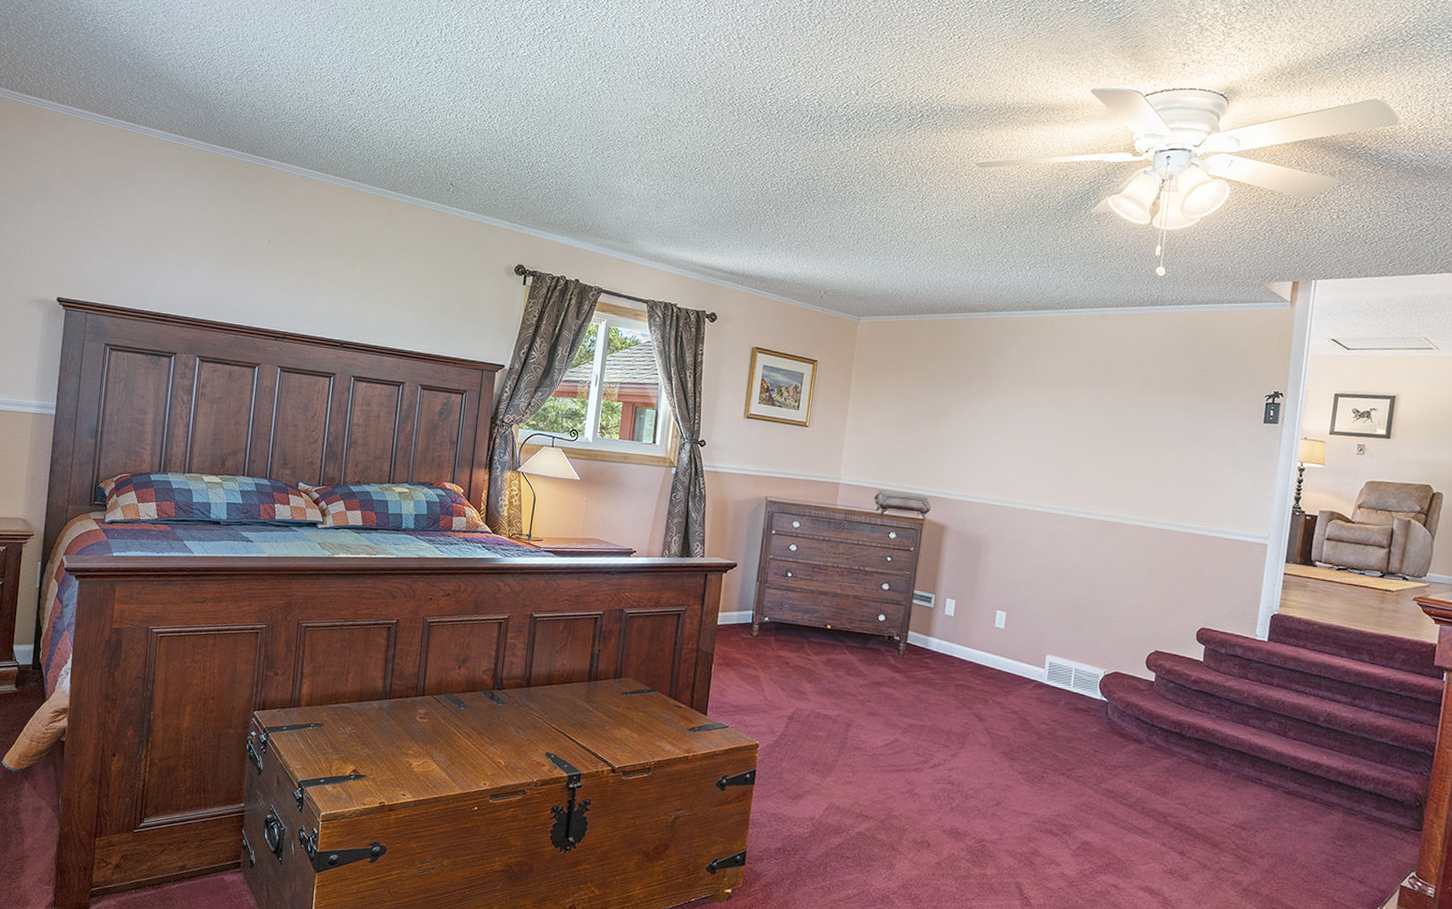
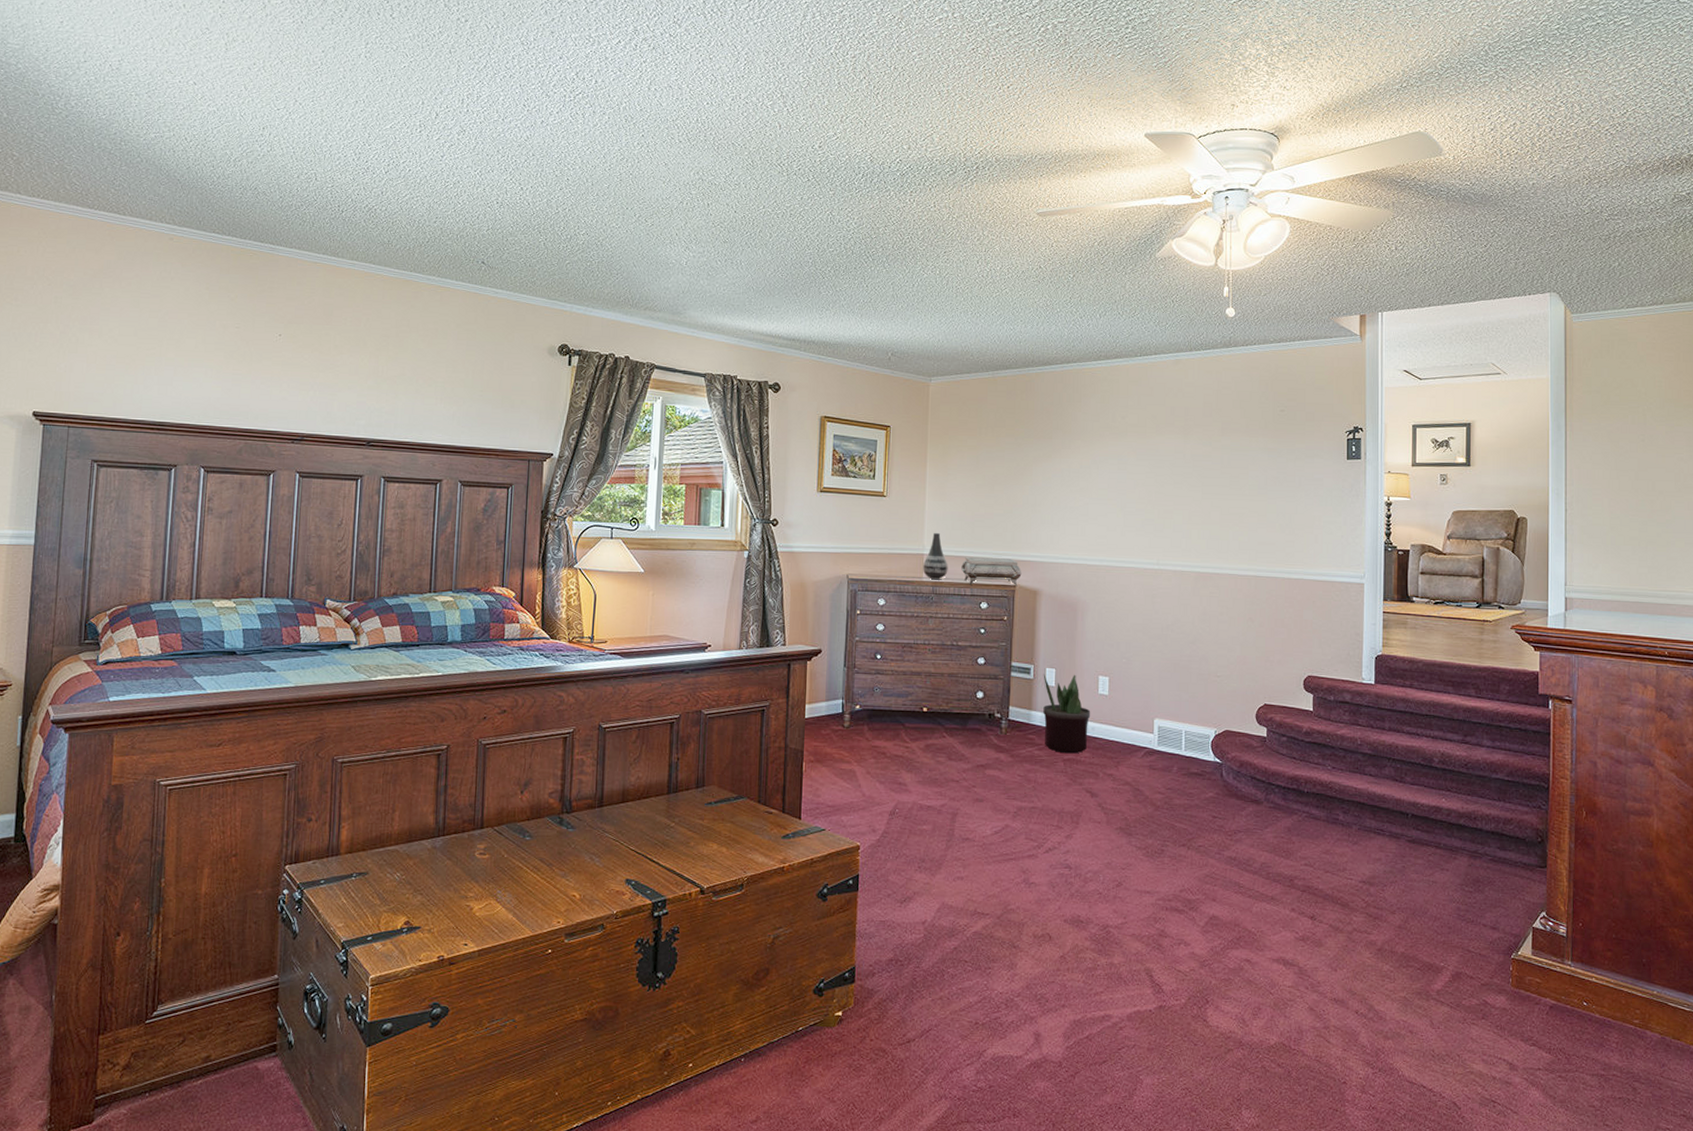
vase: none [837,463,862,509] -> present [922,532,948,580]
planter: none [939,604,986,680] -> present [1043,674,1091,754]

